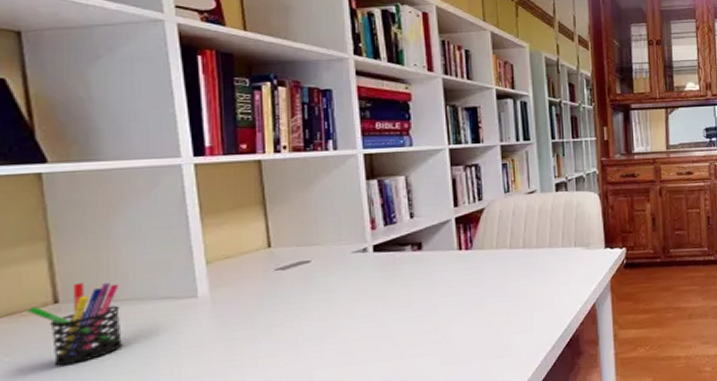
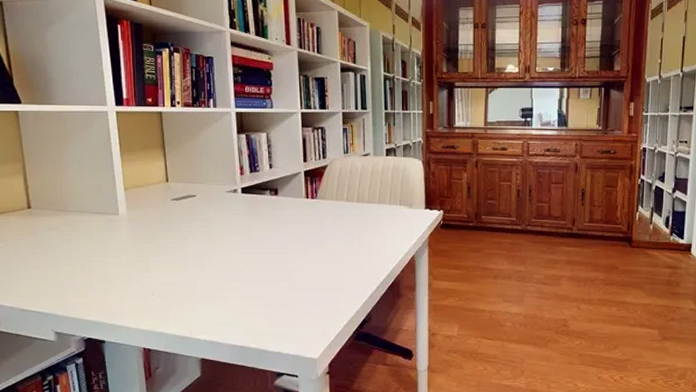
pen holder: present [28,282,124,367] -> none [13,195,72,254]

